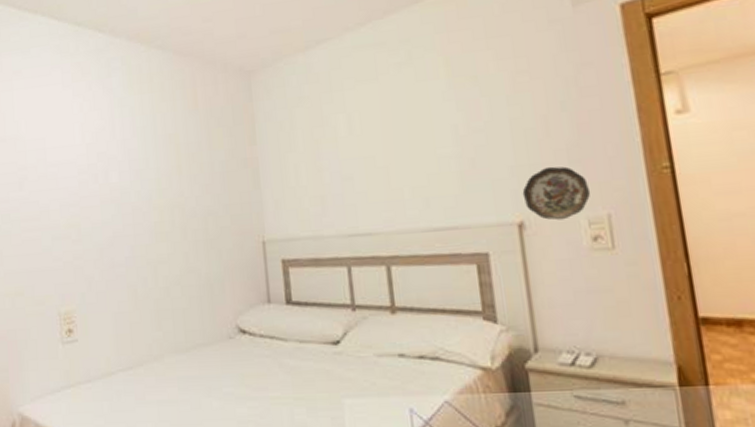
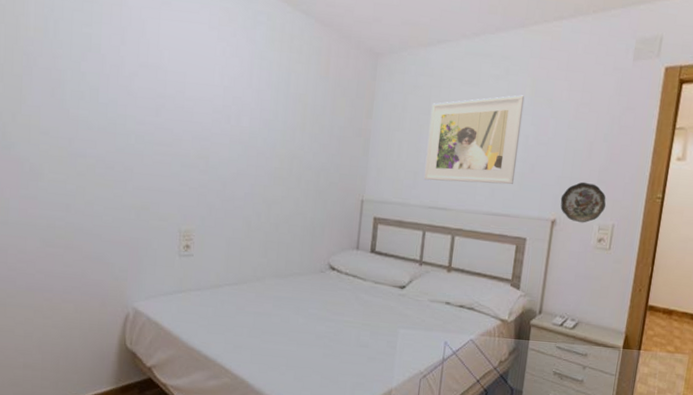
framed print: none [325,78,453,204] -> present [423,95,525,185]

